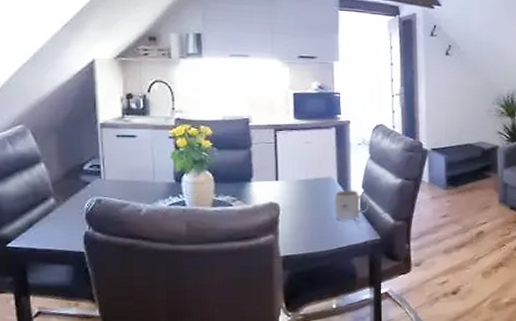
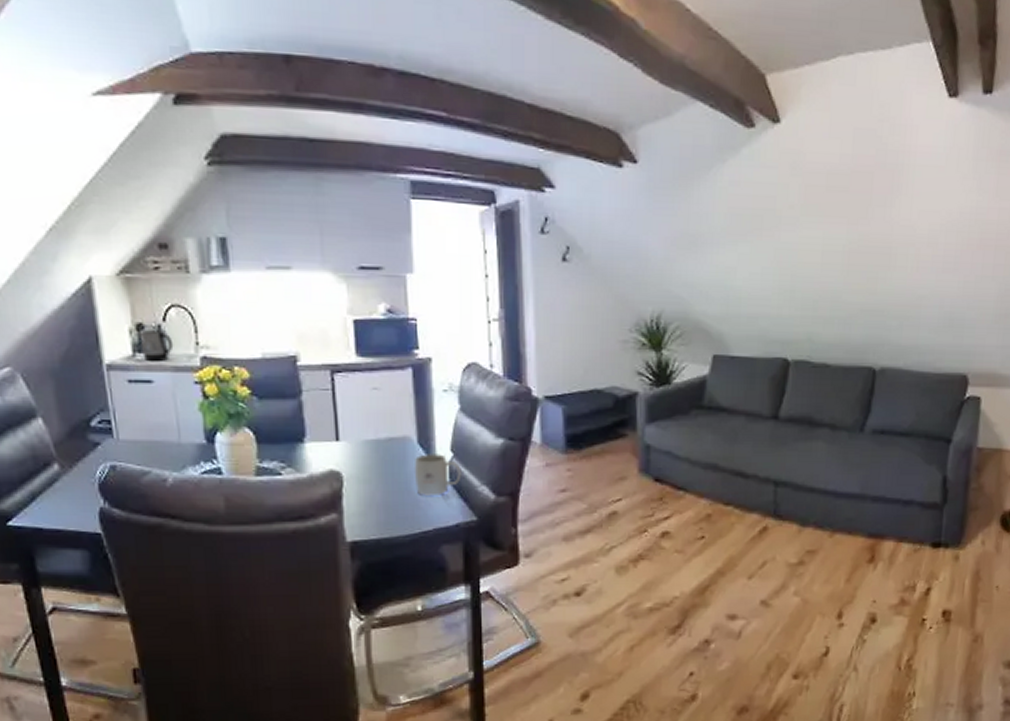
kettle: none [128,97,155,121] -> present [139,328,174,361]

